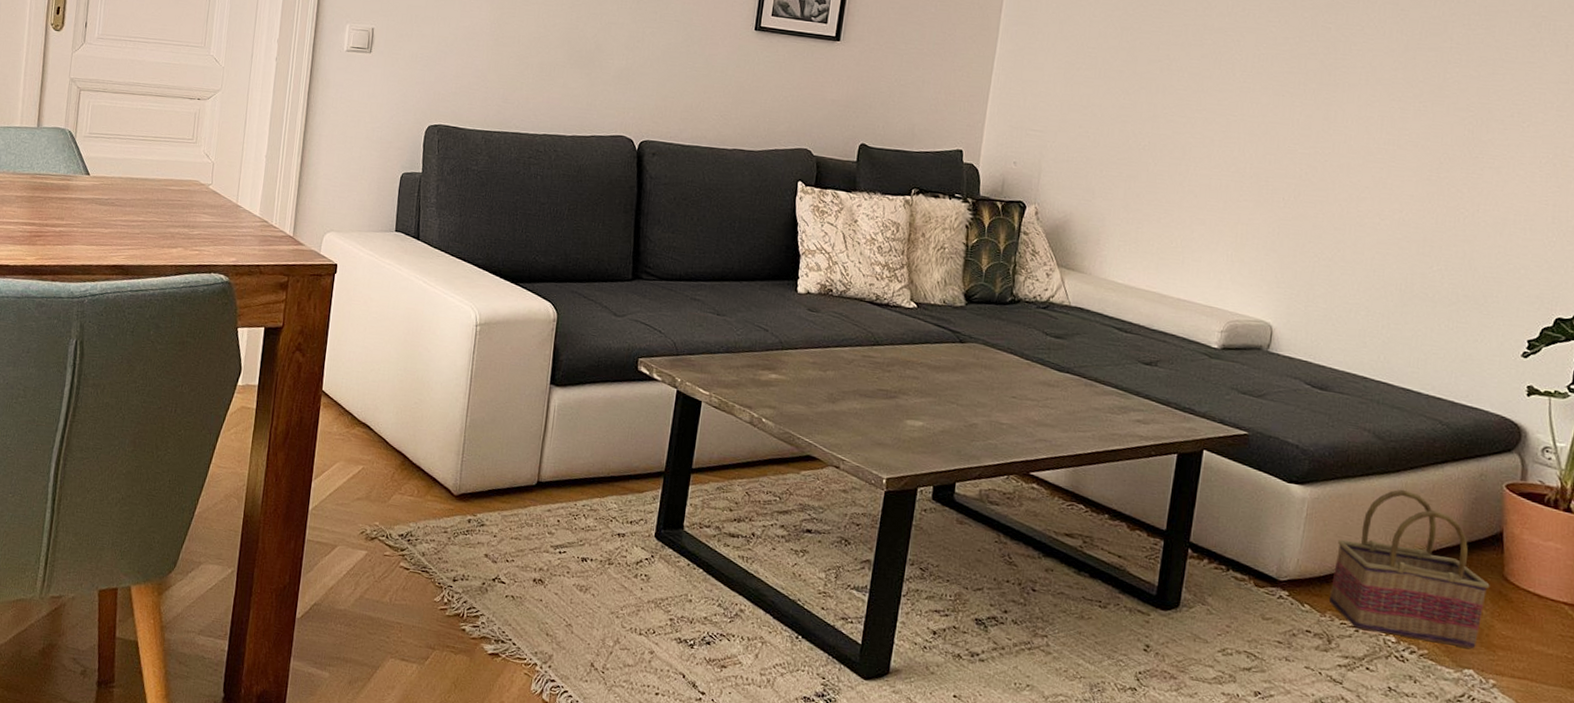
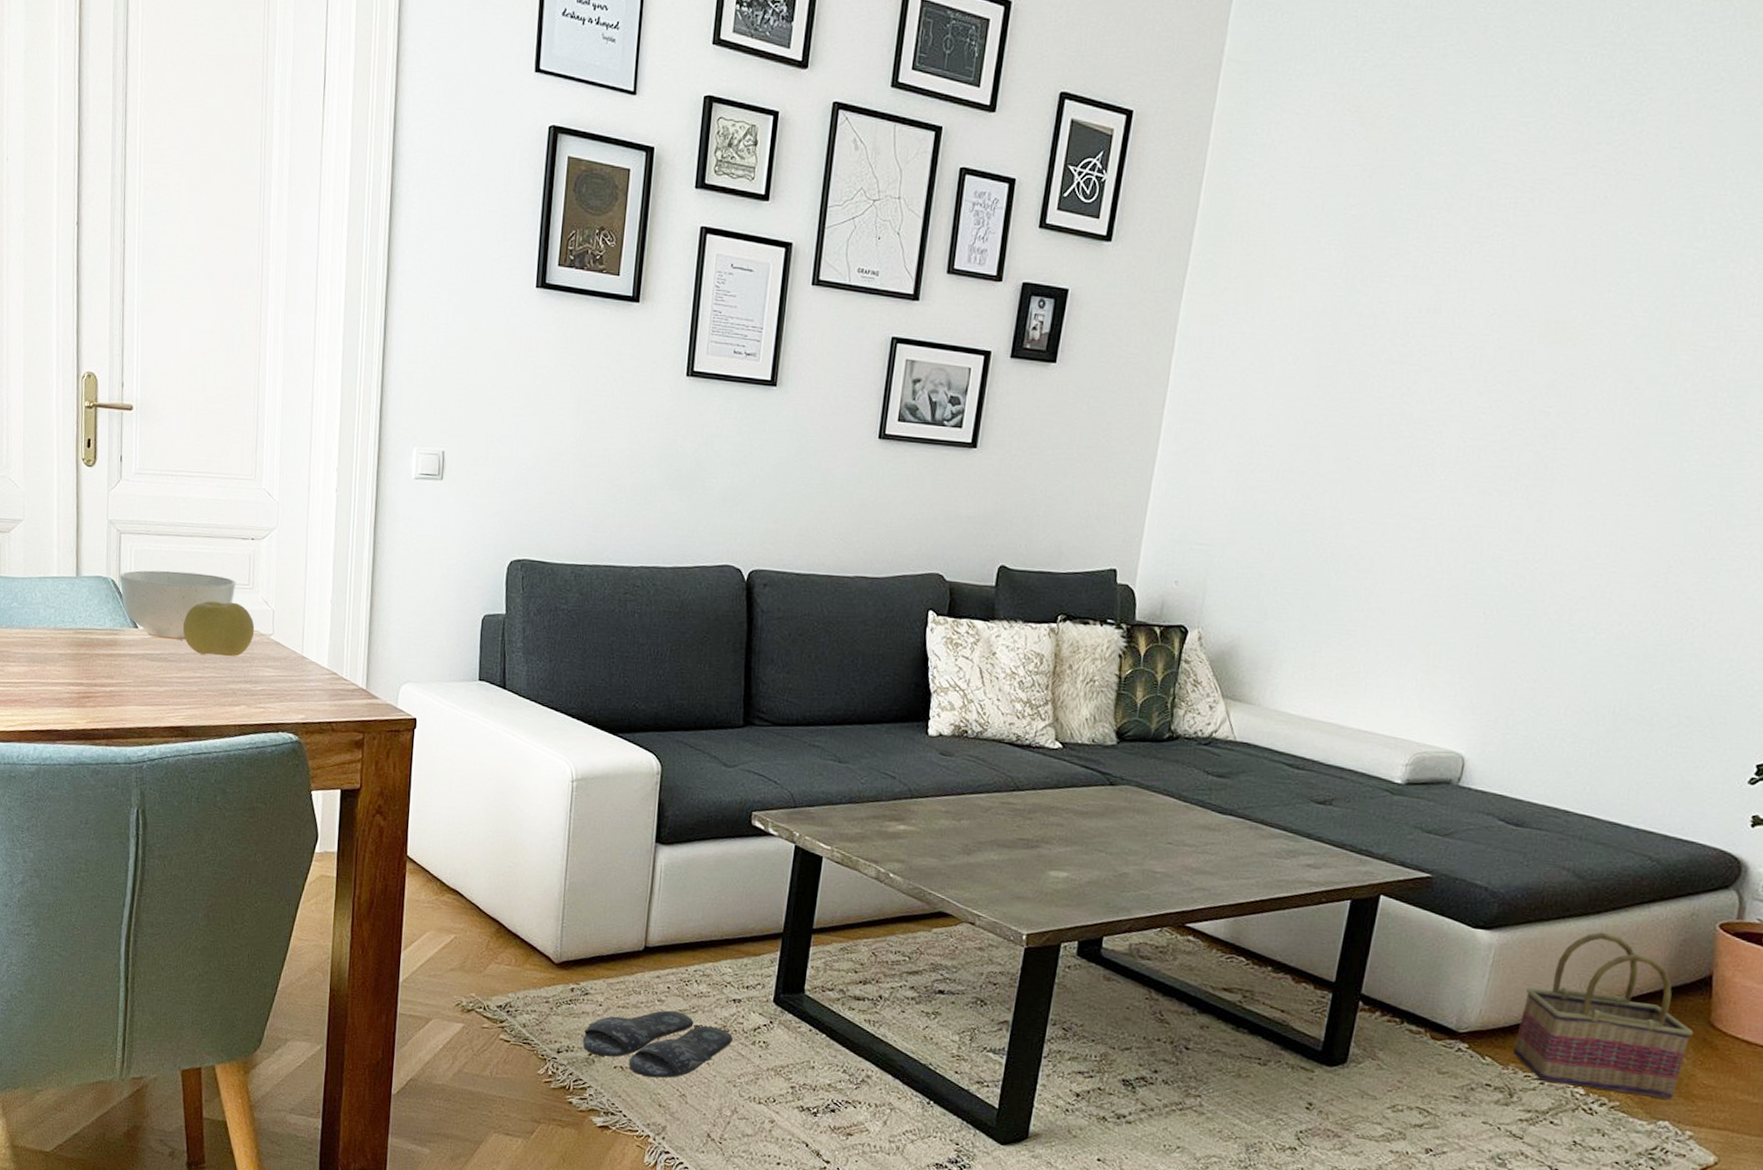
bowl: none [76,123,182,187] -> present [119,570,236,640]
fruit: none [130,152,196,204] -> present [182,601,255,657]
slippers: none [477,542,617,608] -> present [582,1010,733,1078]

